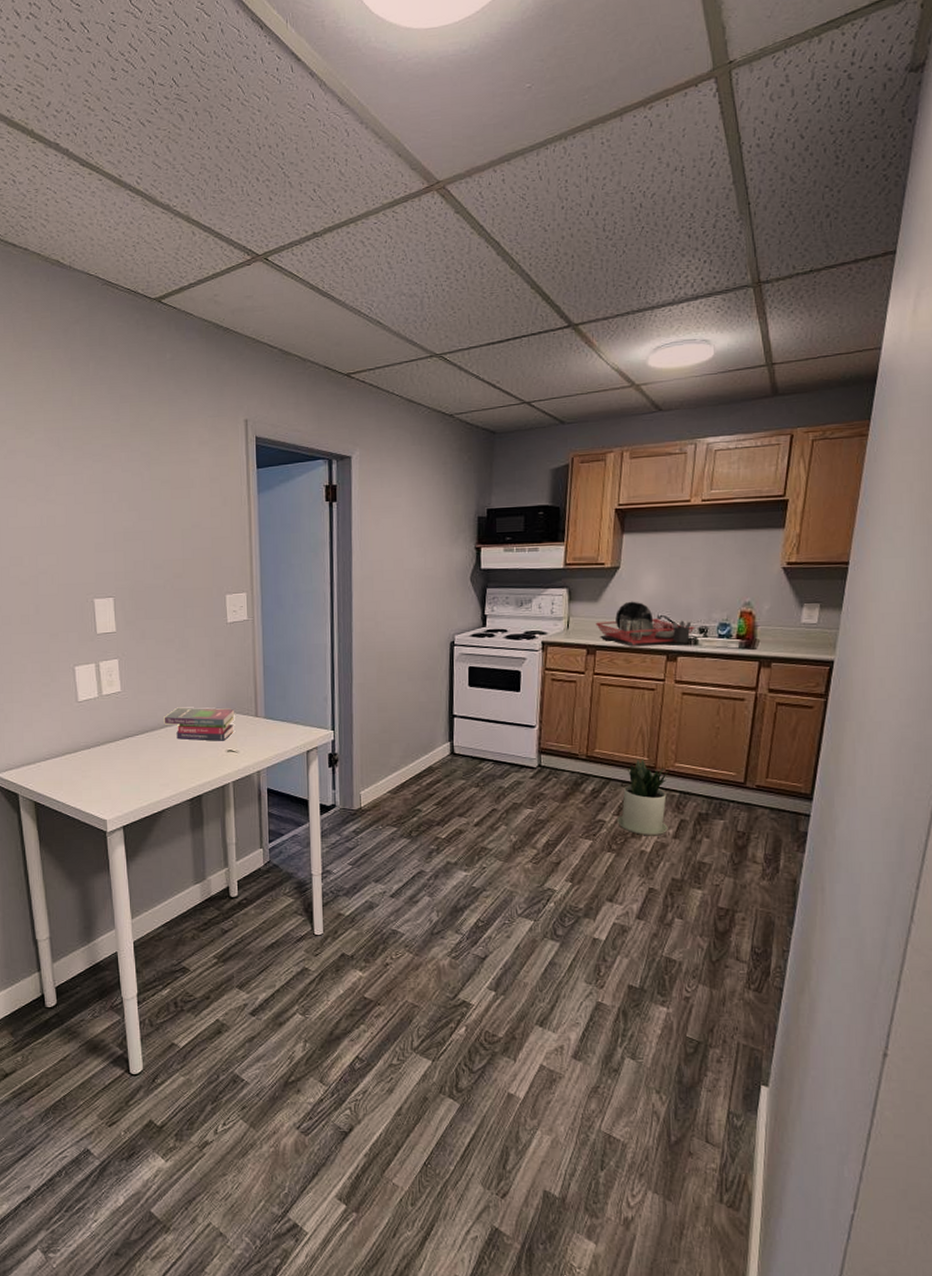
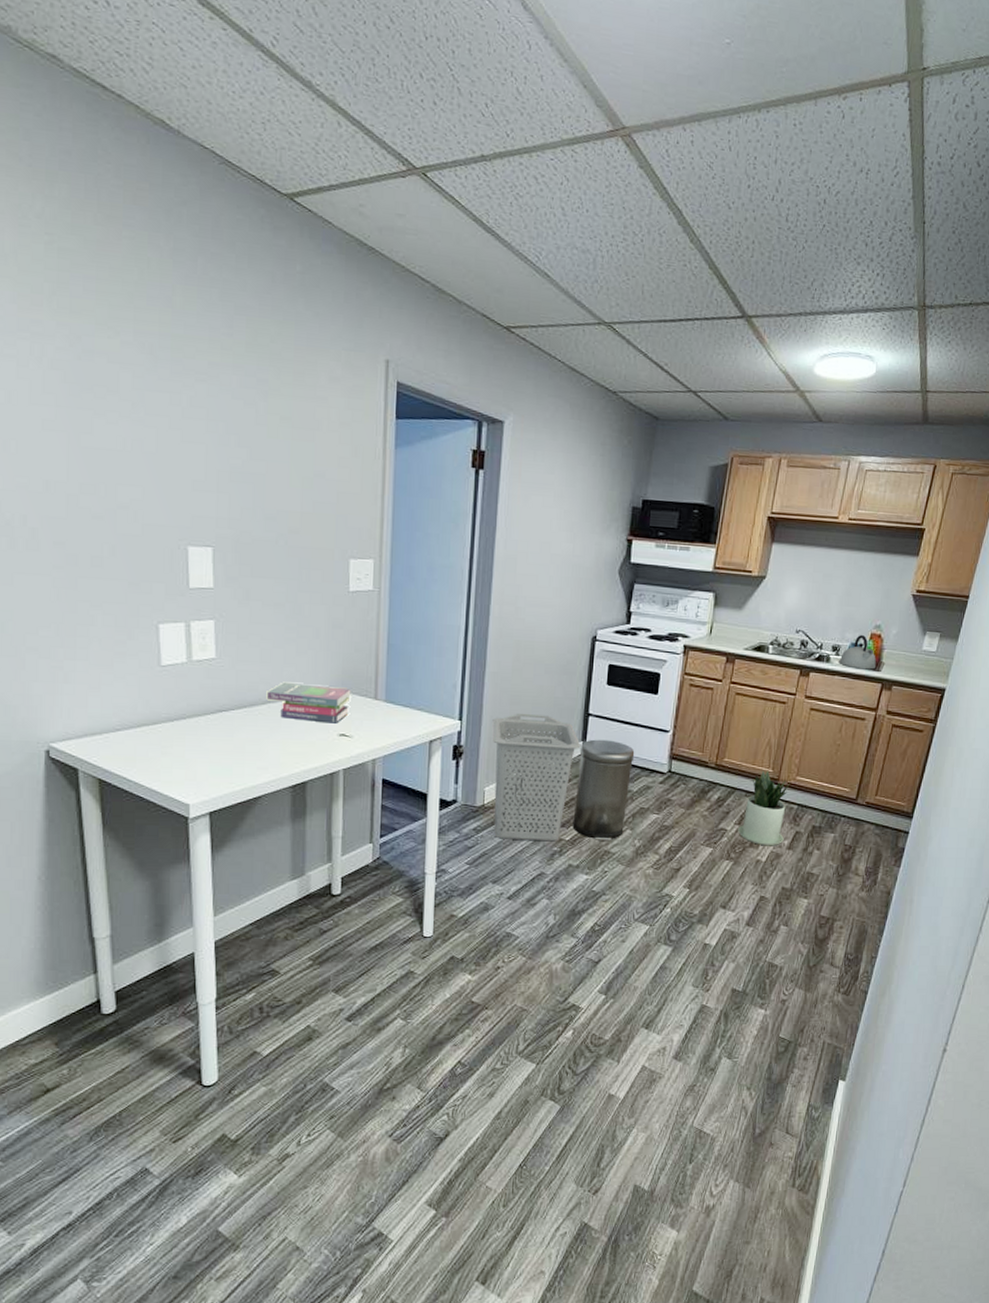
laundry basket: none [363,720,449,840] -> present [492,714,581,842]
pedal bin: none [447,739,503,837] -> present [572,739,635,841]
dish rack: present [595,601,695,647] -> none [737,612,829,661]
kettle: none [708,614,751,649] -> present [839,635,877,670]

